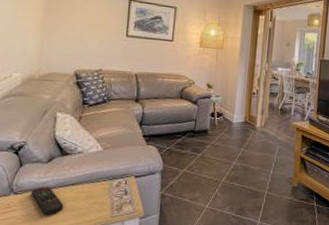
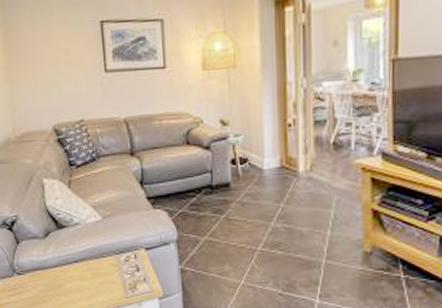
remote control: present [31,186,64,215] -> none [33,264,71,297]

